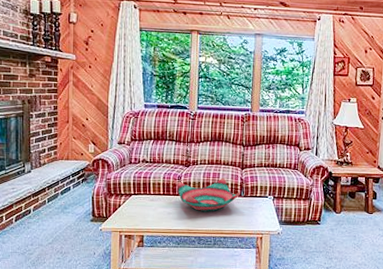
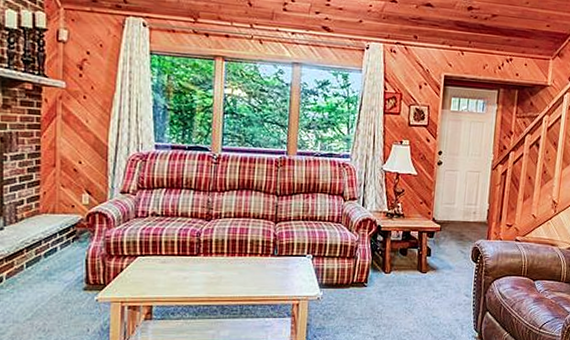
decorative bowl: present [177,177,241,212] -> none [196,233,273,276]

